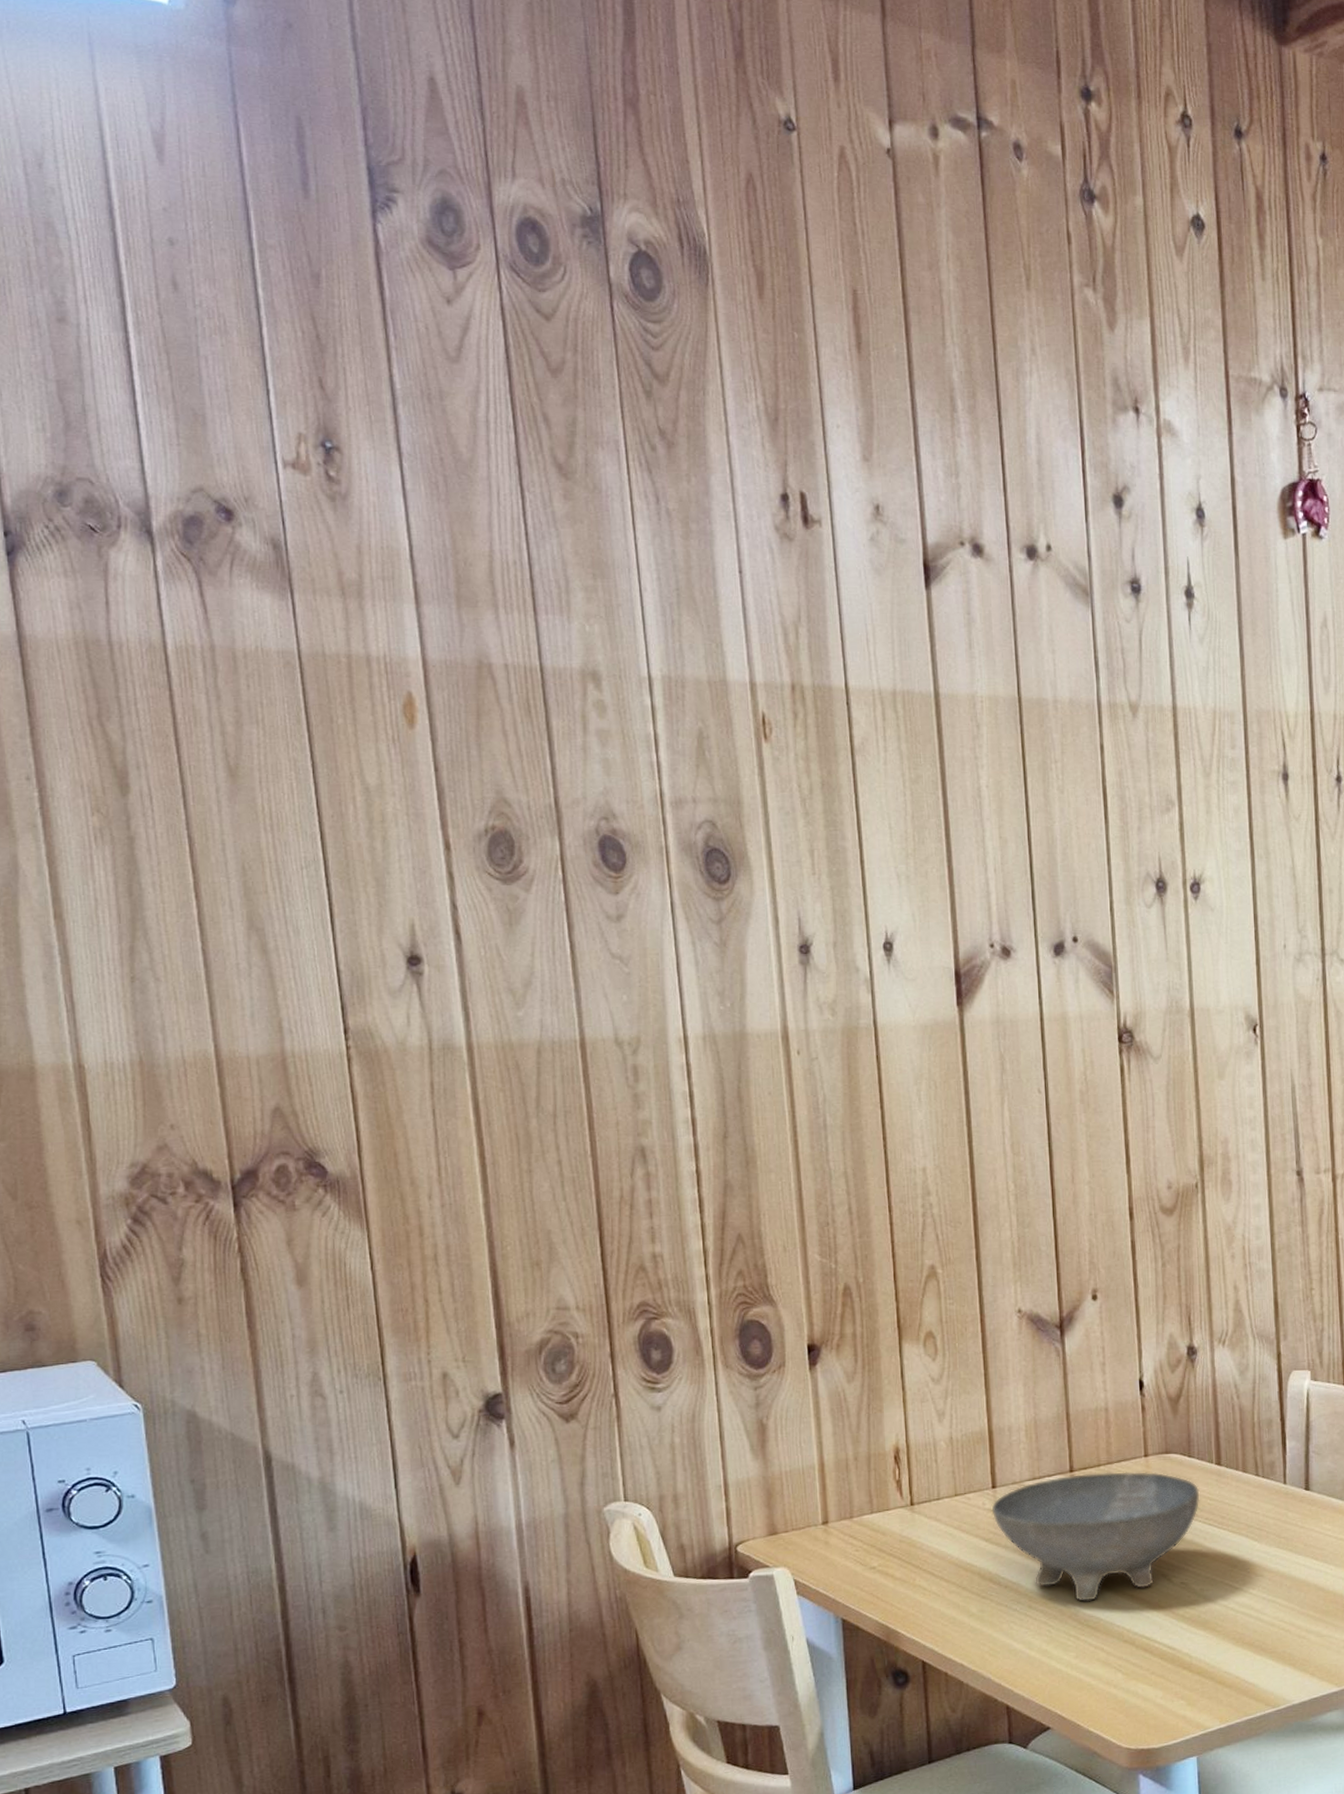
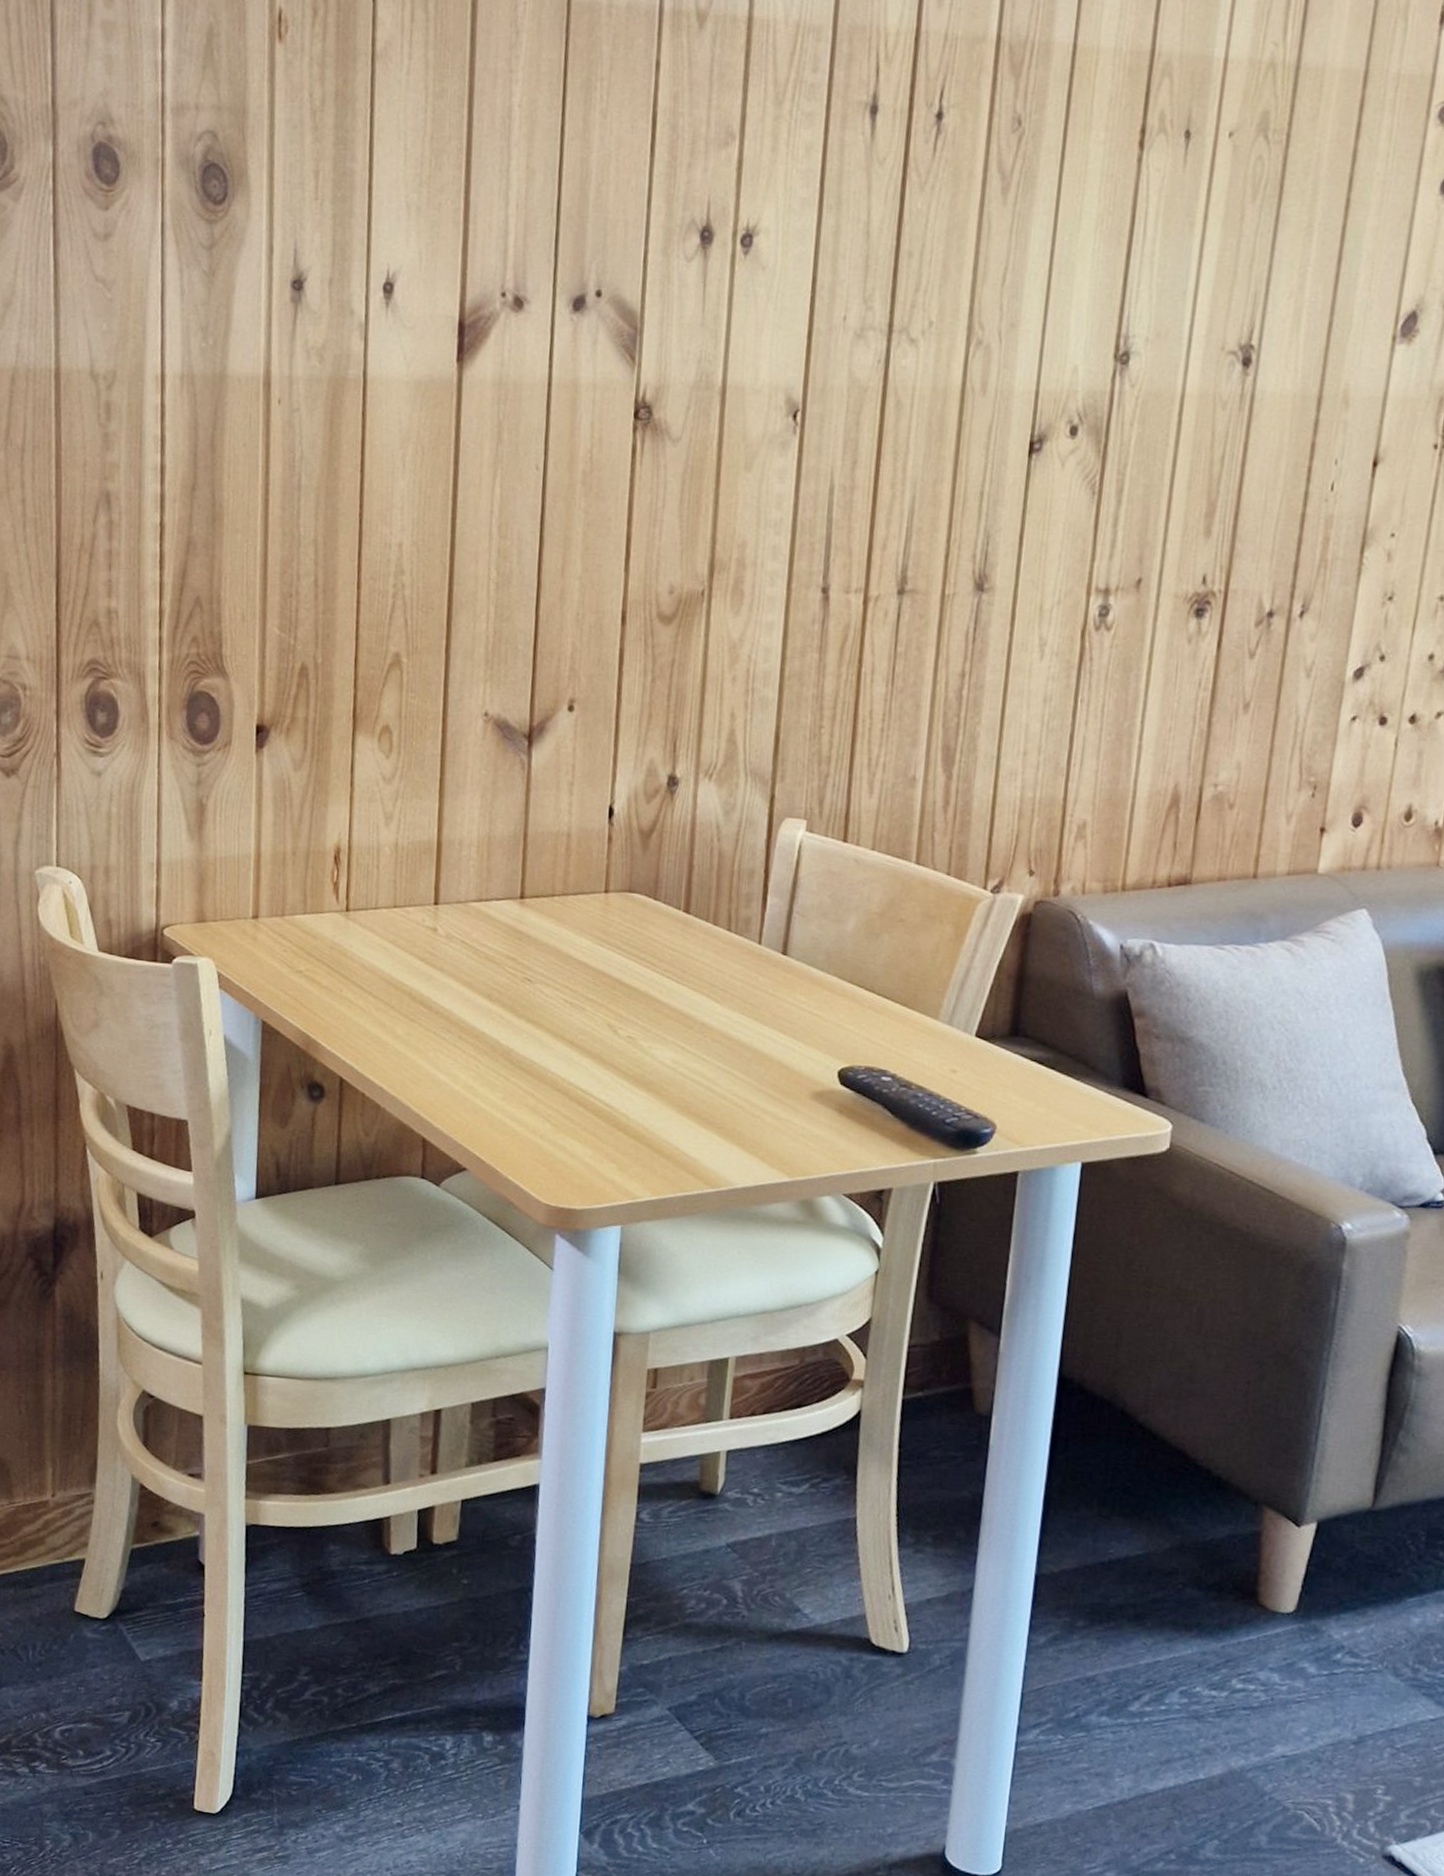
bowl: present [991,1472,1200,1602] -> none [431,902,662,1042]

